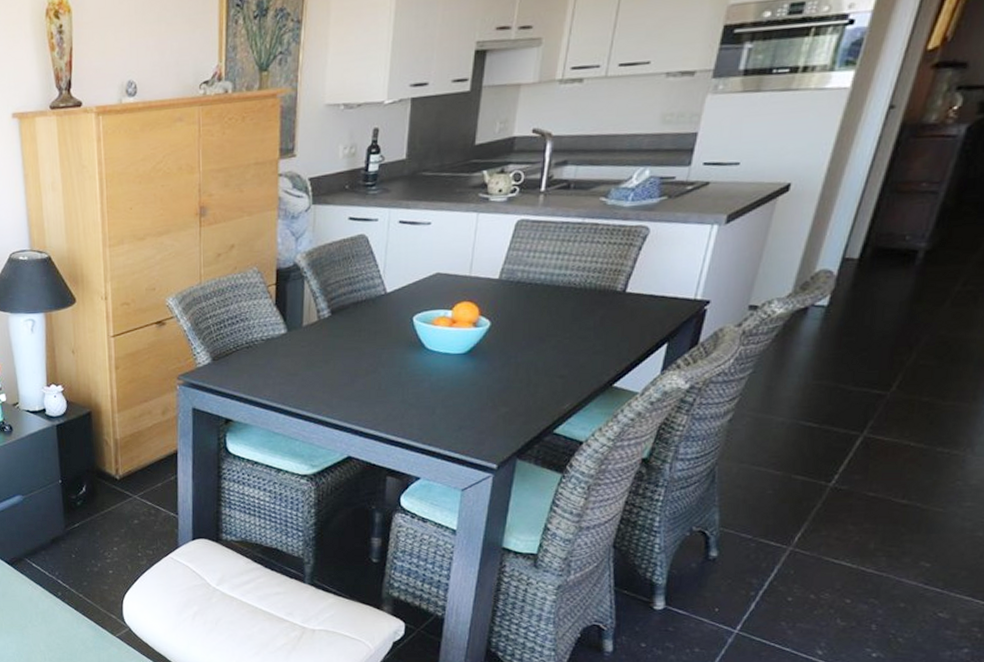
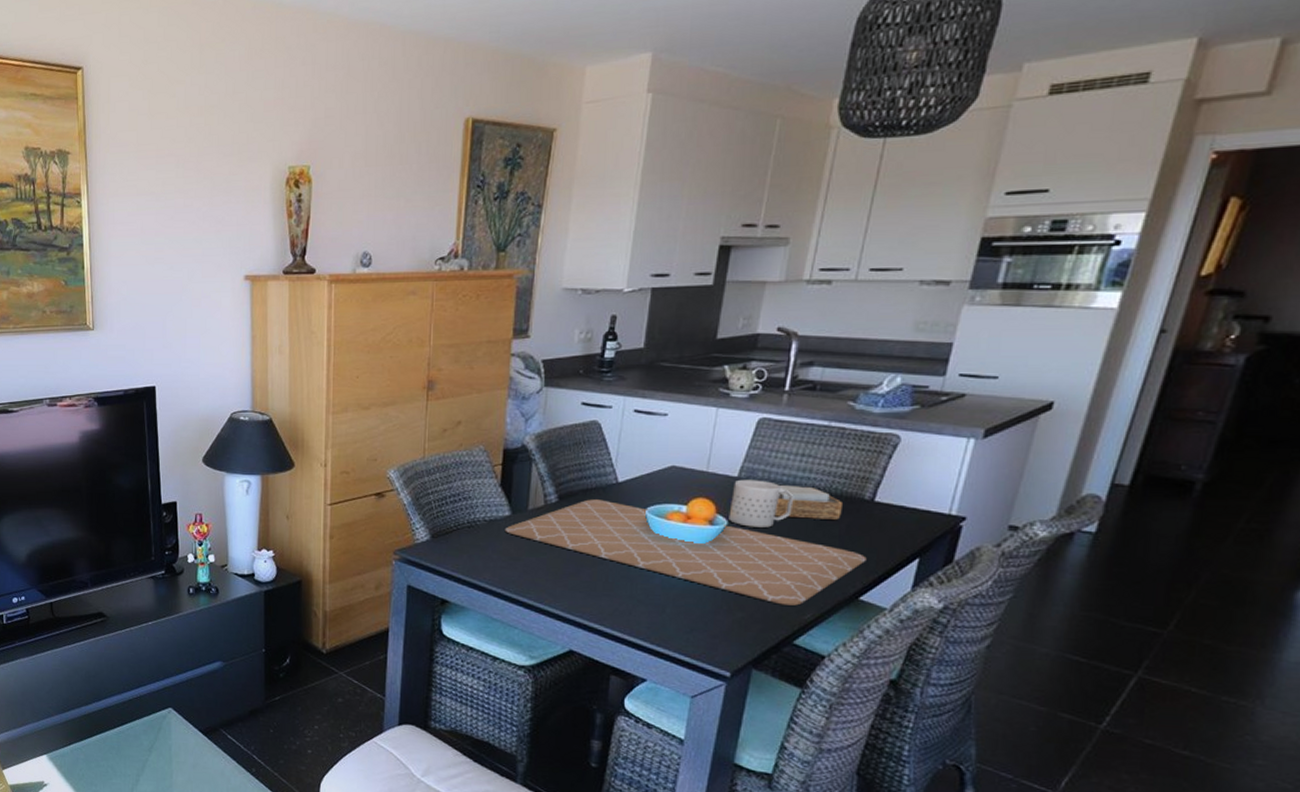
placemat: none [281,311,619,398] -> present [504,499,867,607]
mug: none [491,280,552,326] -> present [729,479,794,528]
napkin holder: none [533,282,596,314] -> present [774,484,842,521]

